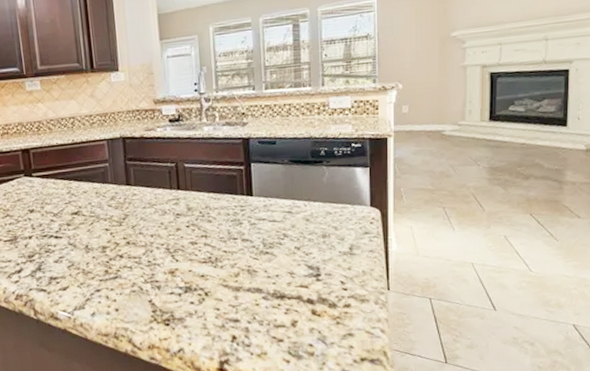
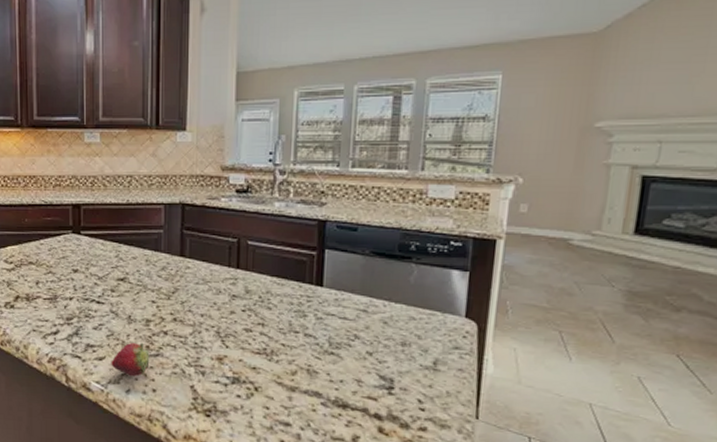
fruit: none [74,268,110,301] -> present [111,342,150,377]

